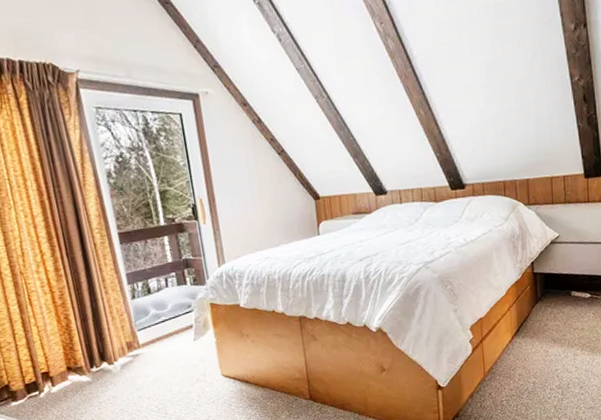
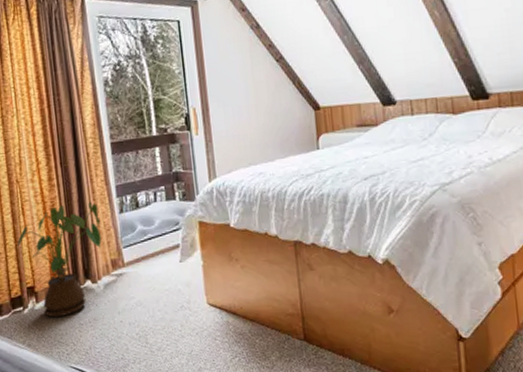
house plant: none [26,290,116,399] -> present [16,202,102,318]

